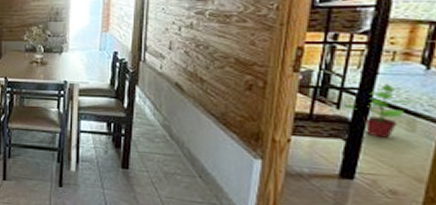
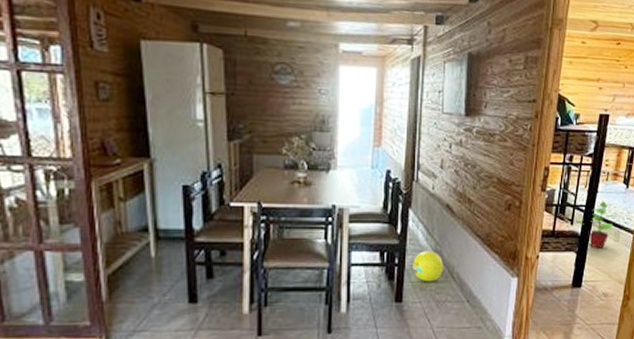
ball: none [139,125,172,154] -> present [413,251,443,282]

